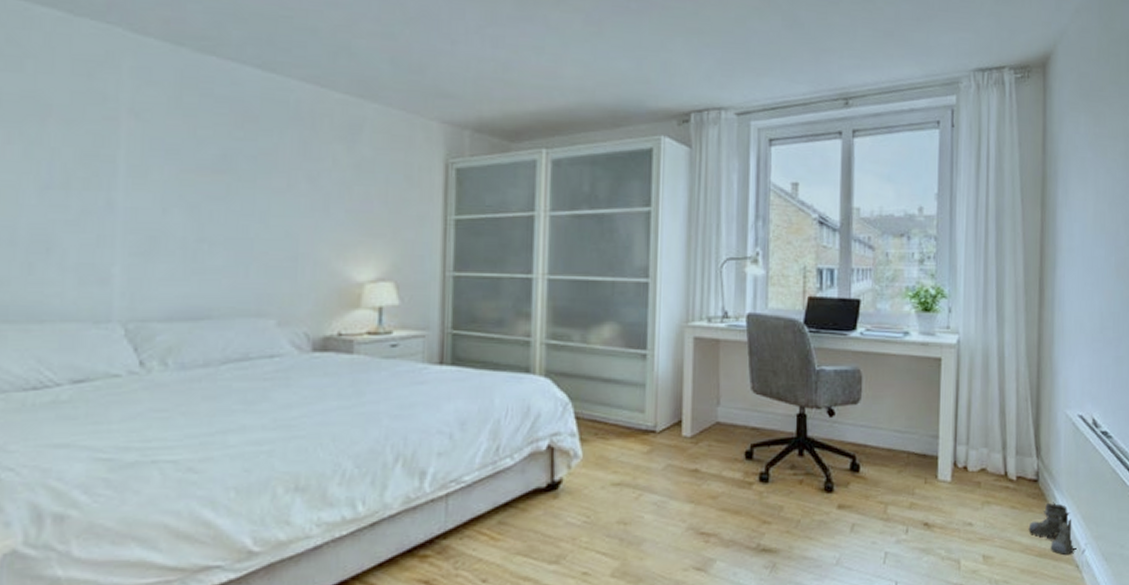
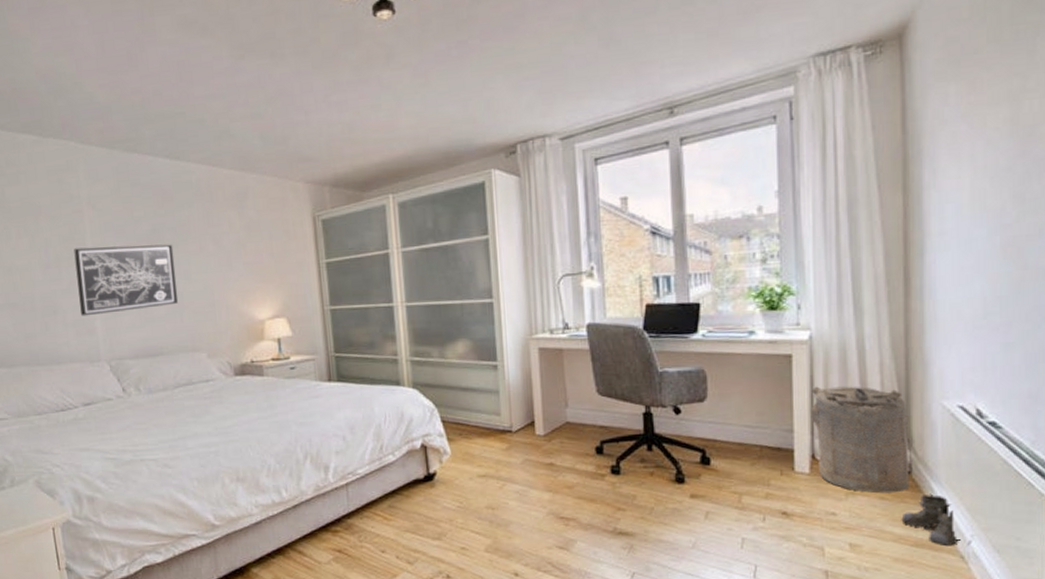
wall art: none [91,166,249,259] -> present [74,244,179,316]
laundry hamper: none [954,391,1037,503] -> present [810,386,910,494]

